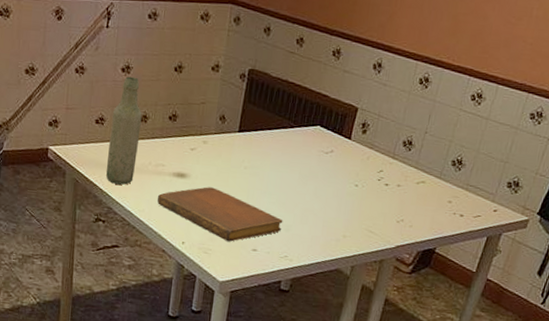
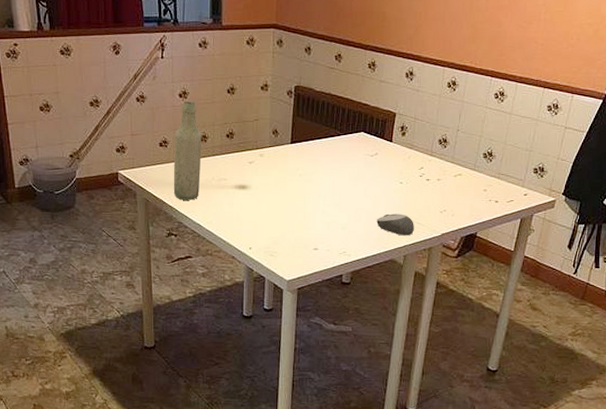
notebook: present [157,187,283,242] -> none [223,195,339,243]
computer mouse: none [325,218,367,245] -> present [376,213,414,236]

